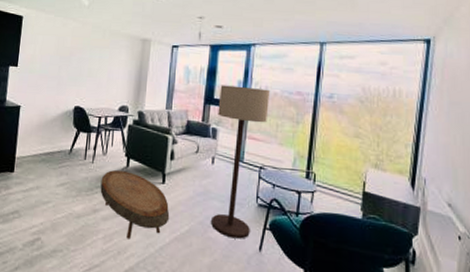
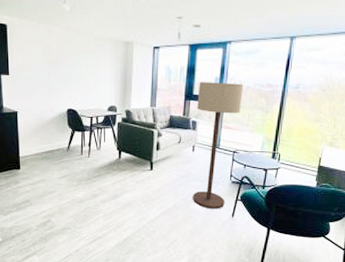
coffee table: present [100,170,170,239] -> none [97,162,158,216]

